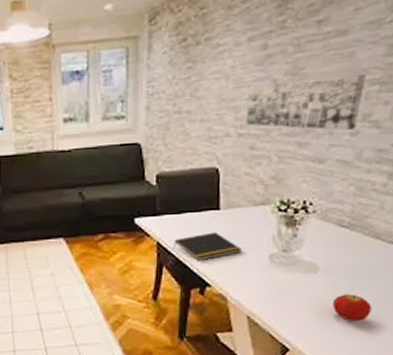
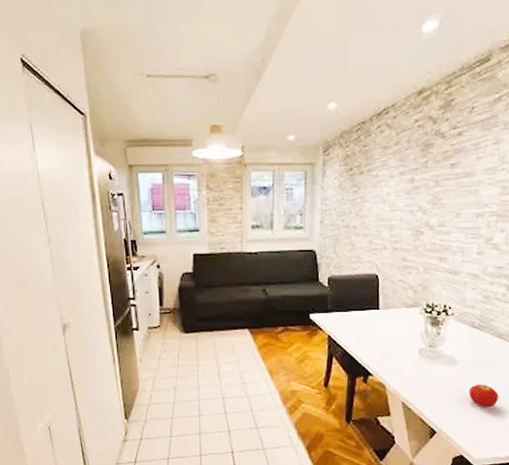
notepad: present [173,232,242,262] -> none [342,329,397,353]
wall art: present [245,74,367,130] -> none [398,208,488,250]

